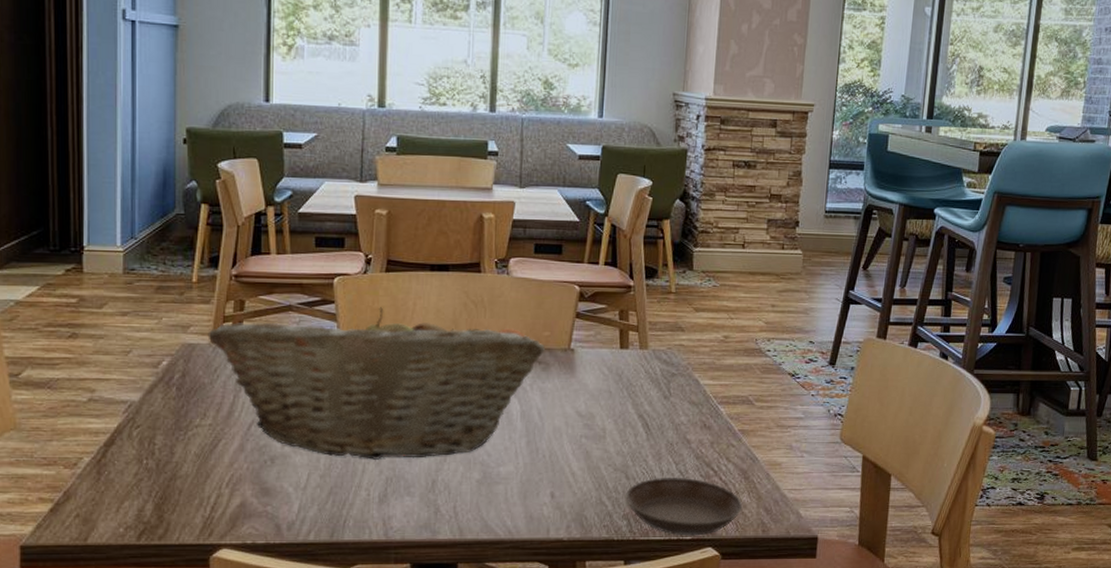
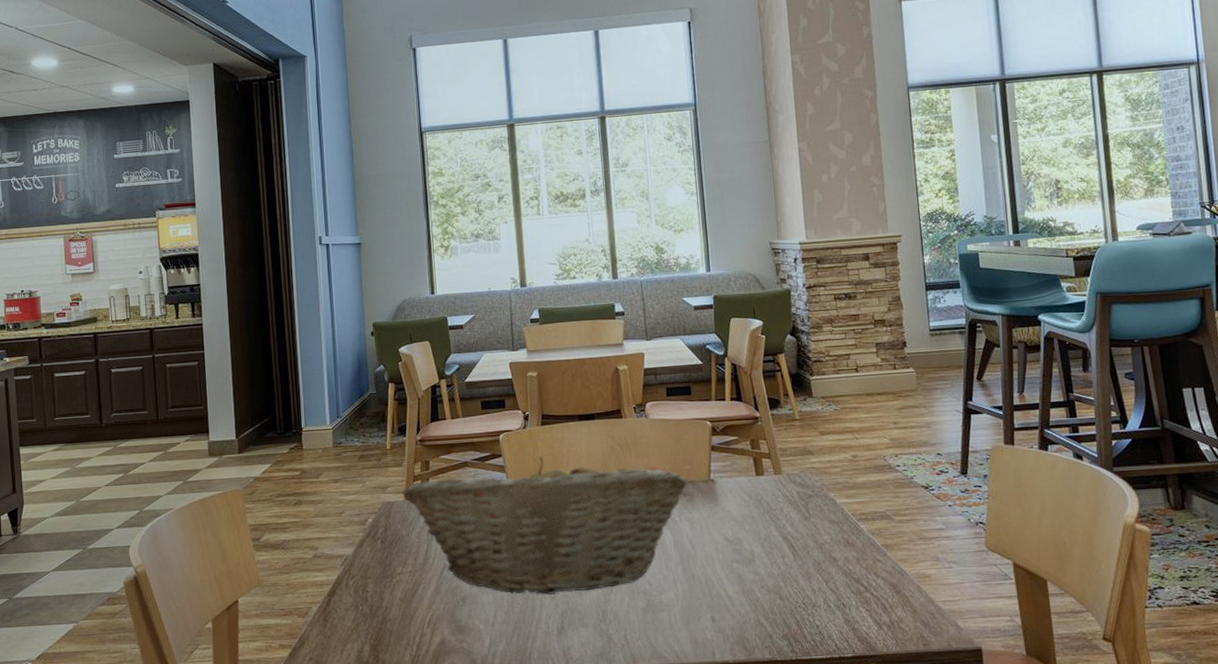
saucer: present [624,478,743,536] -> none [781,595,899,654]

